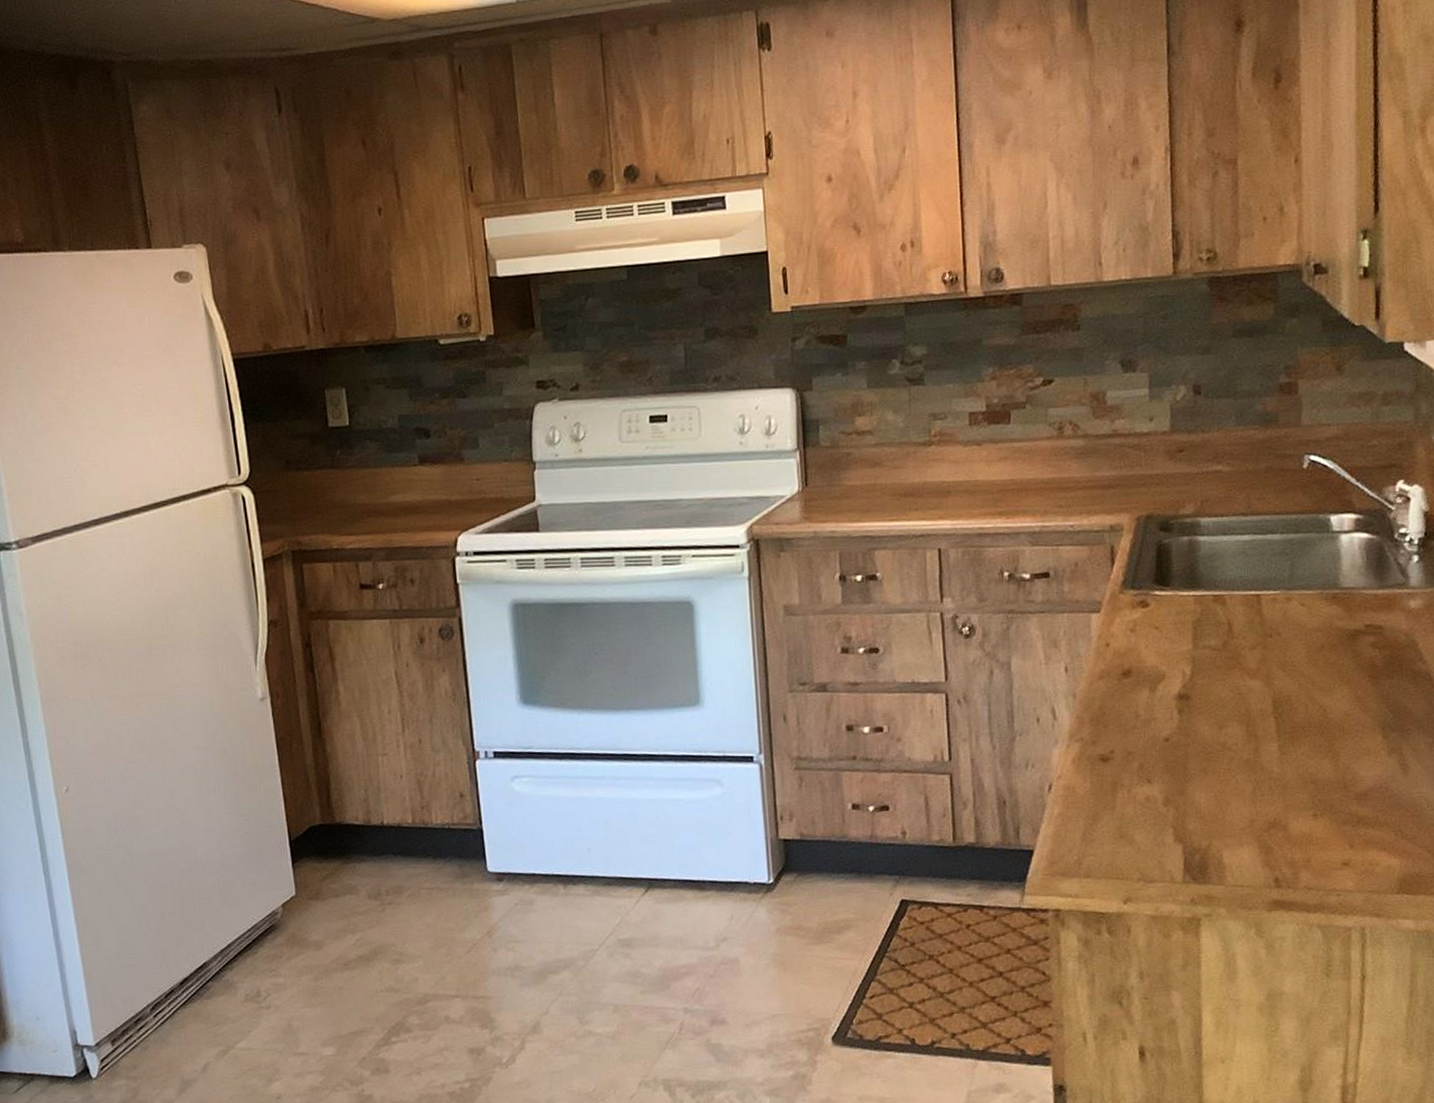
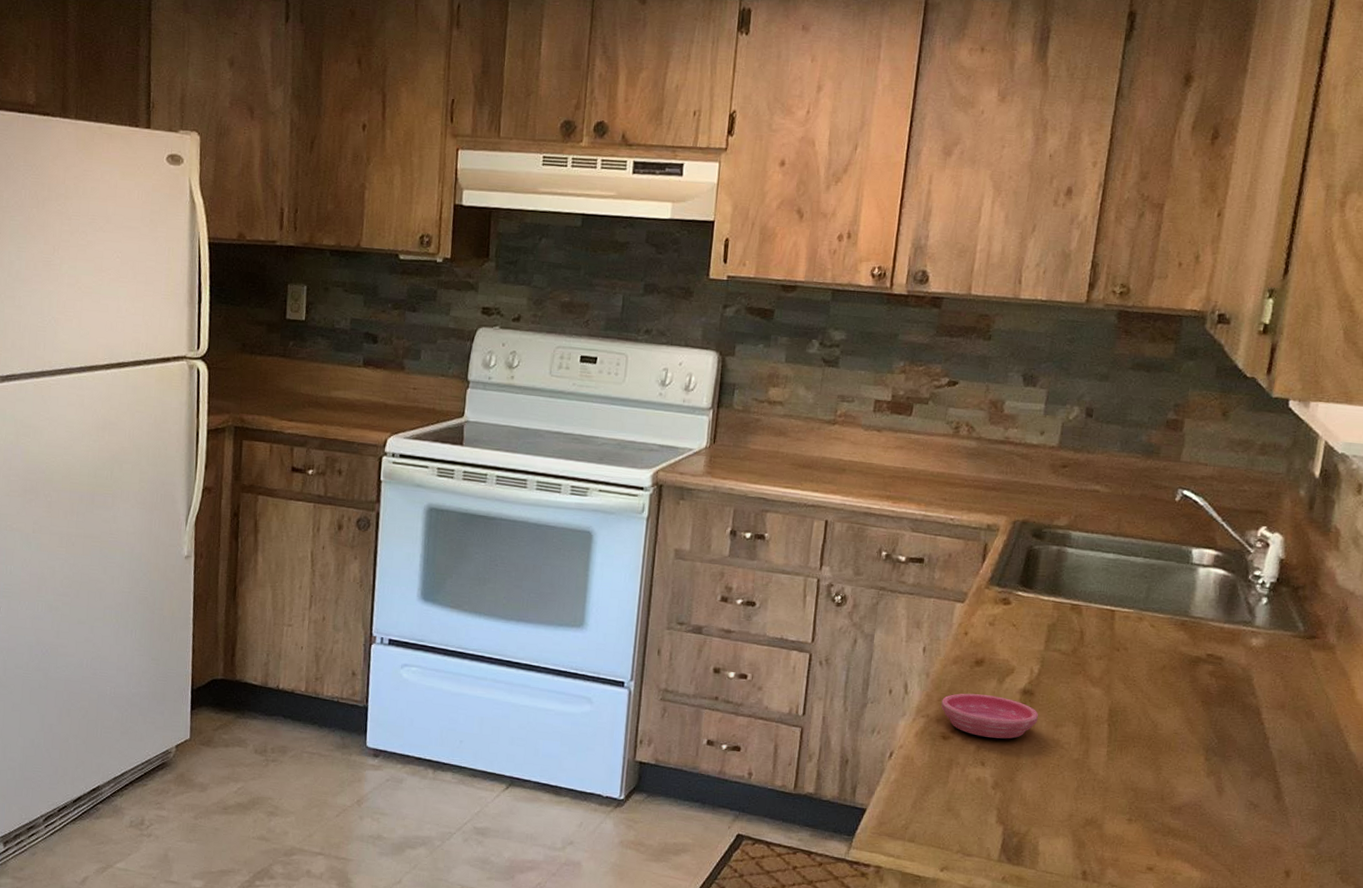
saucer: none [1094,706,1200,752] -> present [941,693,1039,739]

